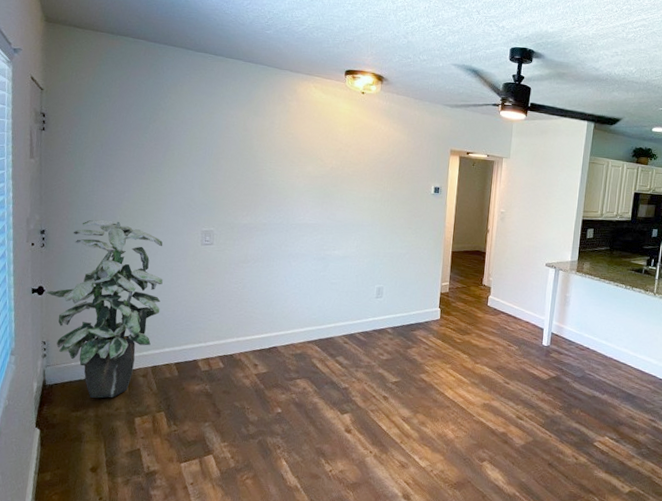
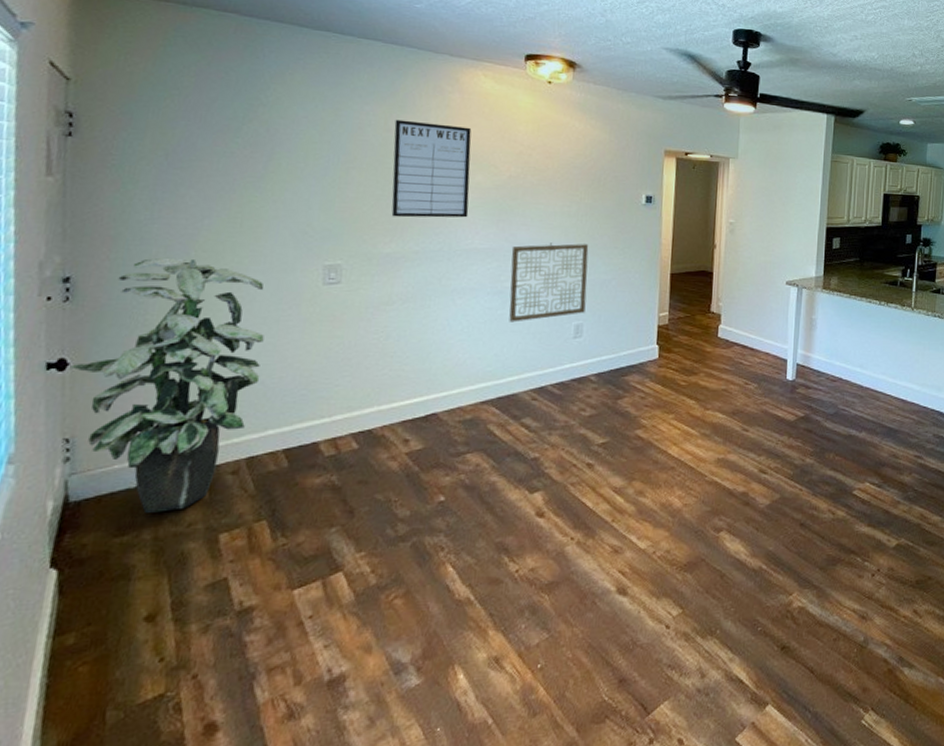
writing board: none [247,121,305,199] -> present [391,119,472,218]
wall art: none [329,221,390,283] -> present [509,243,589,322]

